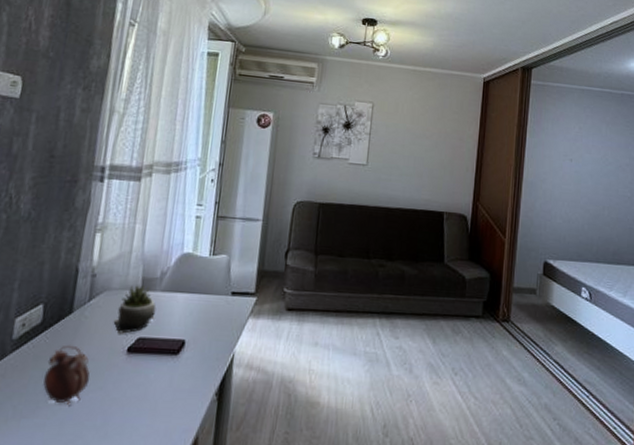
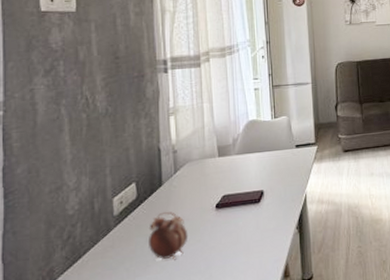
succulent plant: present [113,285,157,334] -> none [199,153,234,195]

